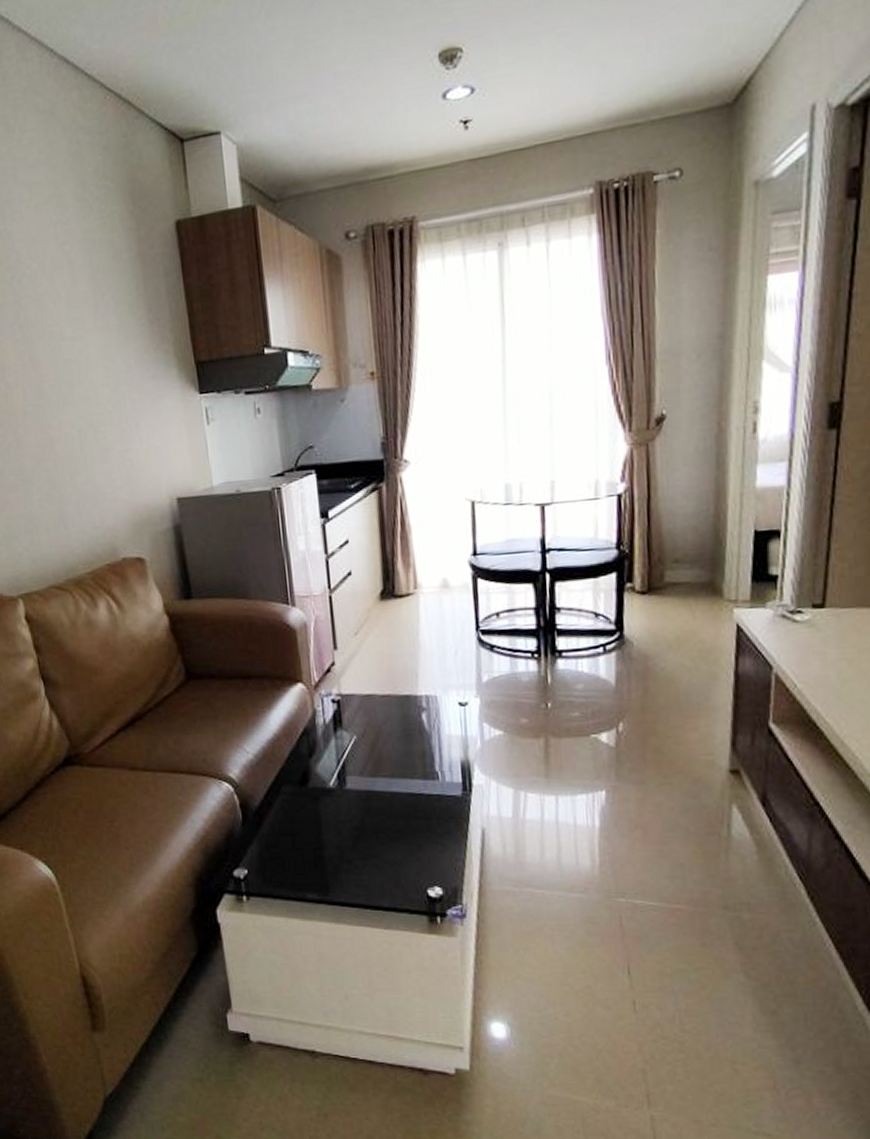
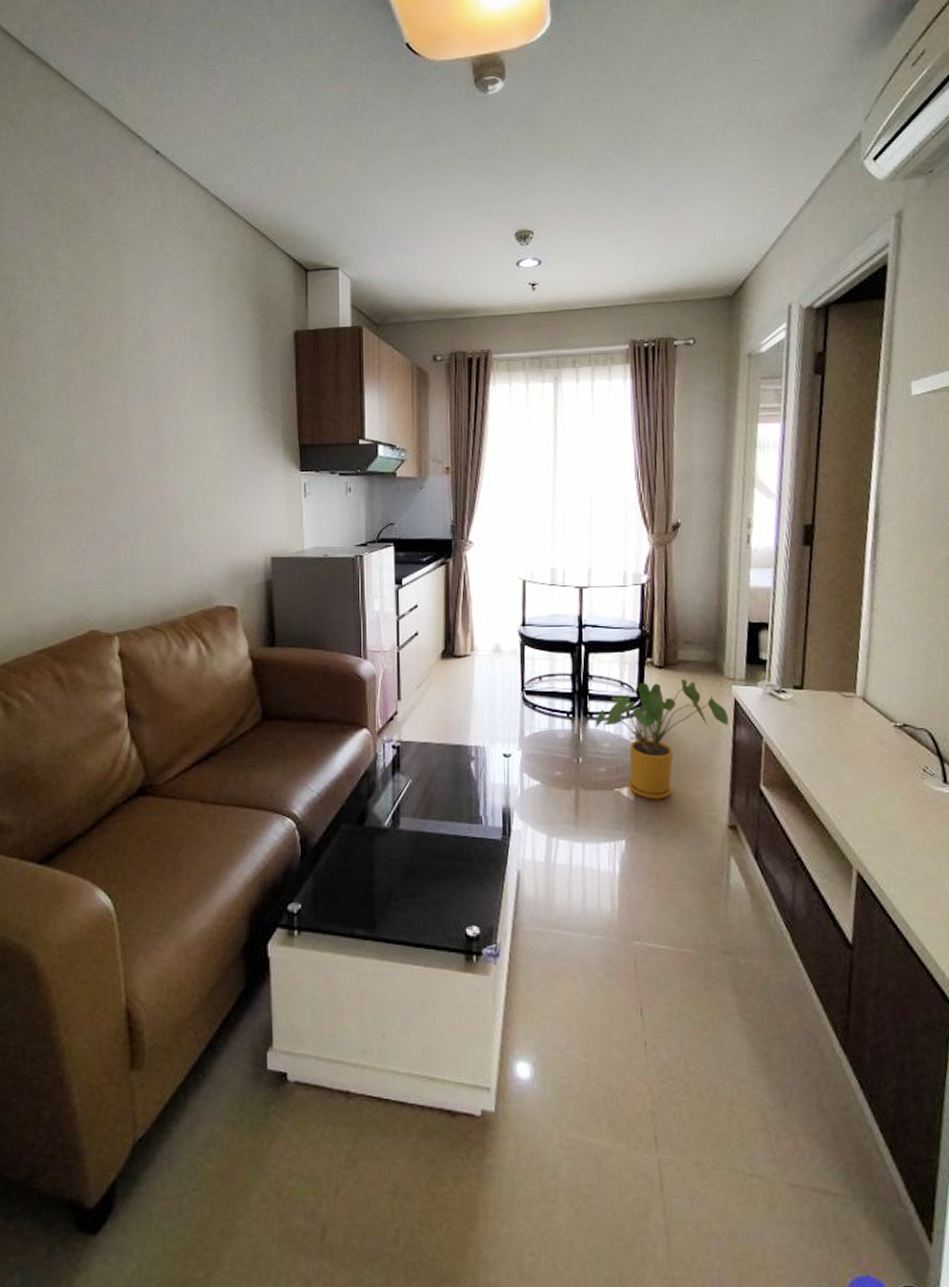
house plant: none [565,604,731,746] -> present [595,678,730,800]

